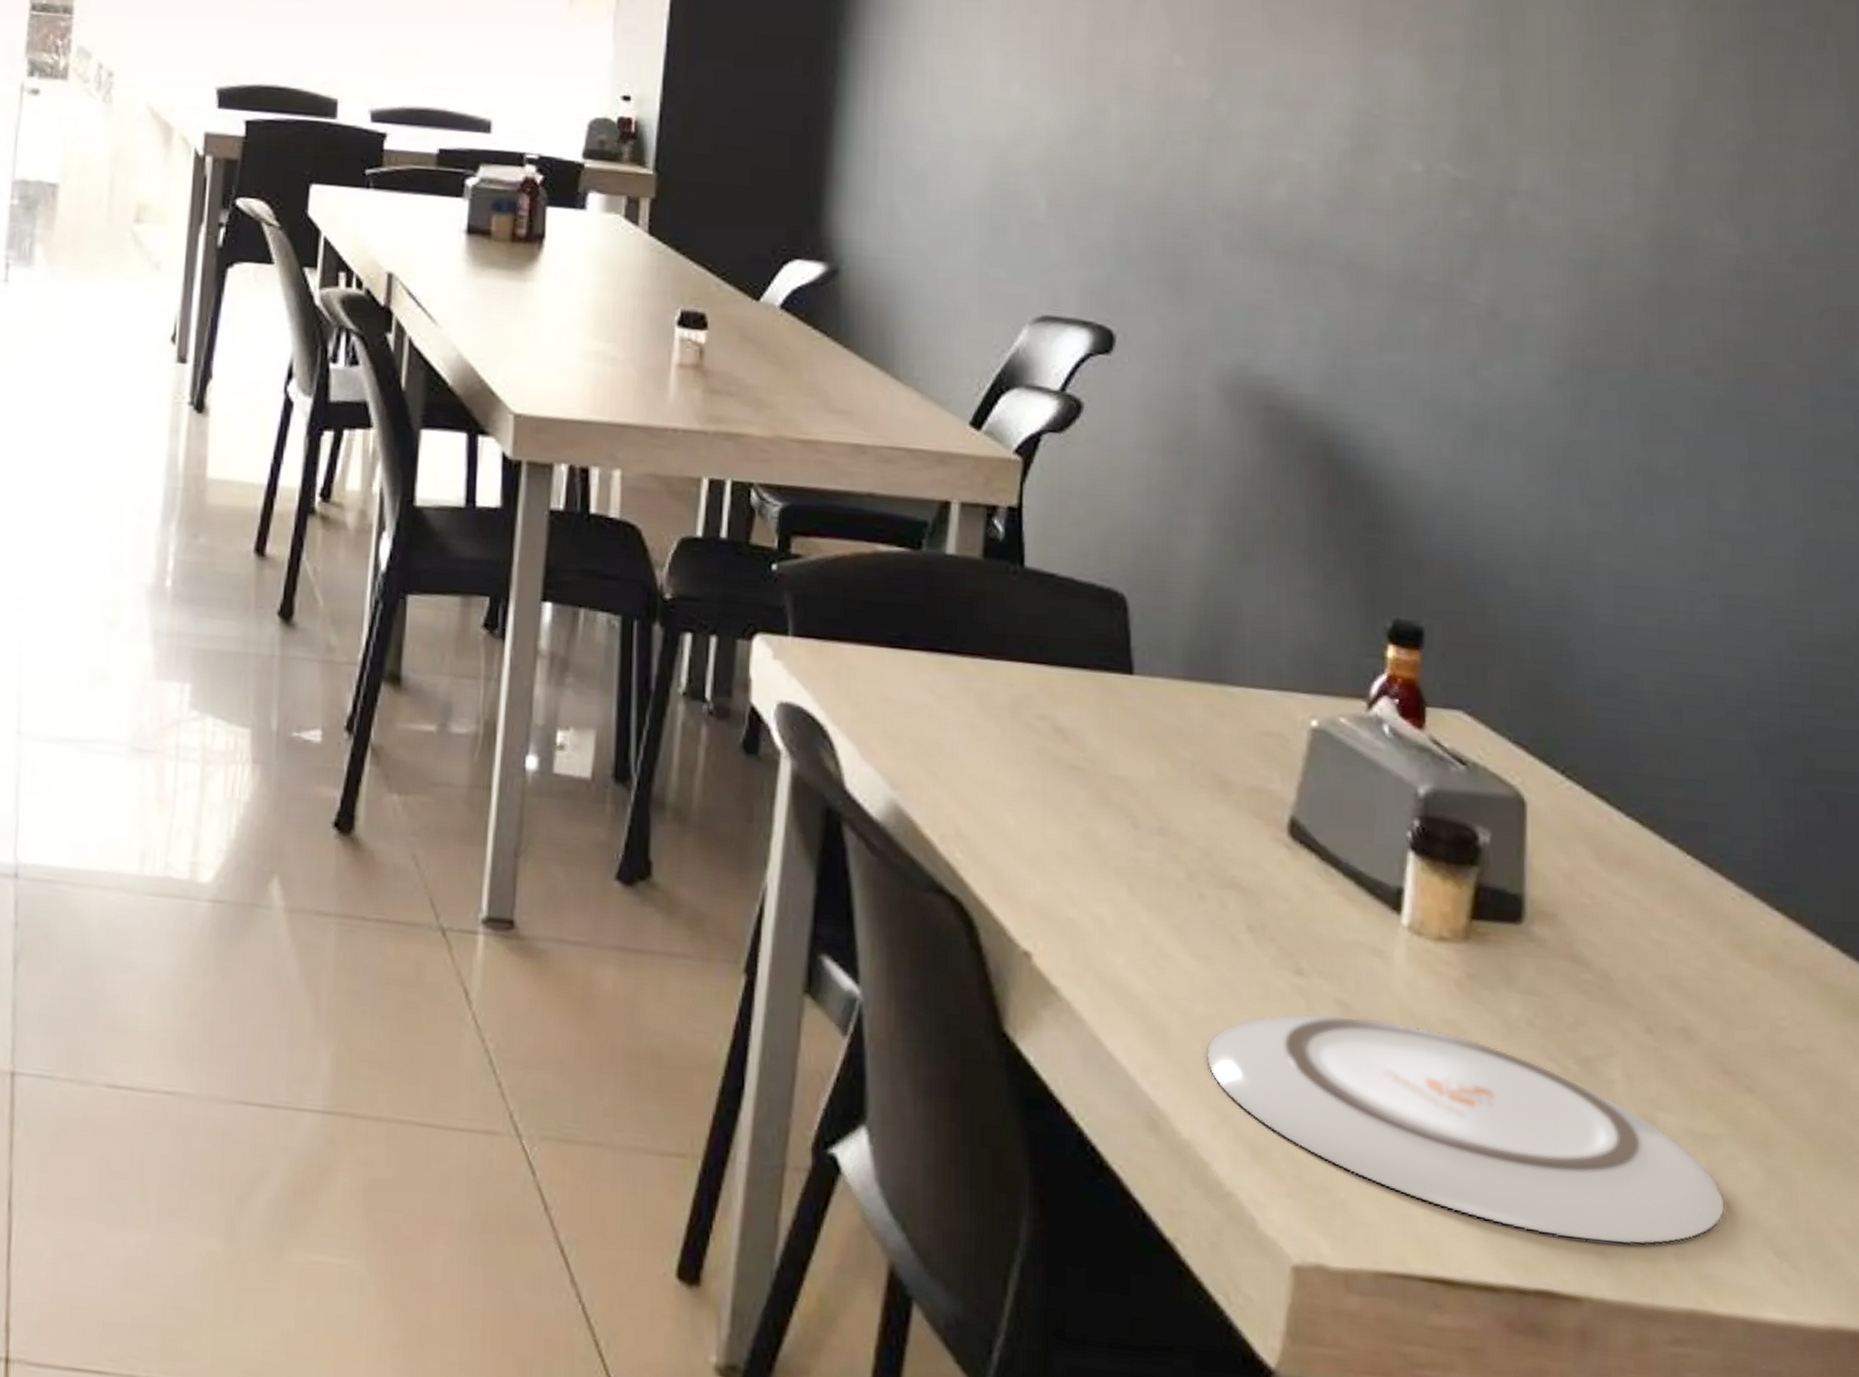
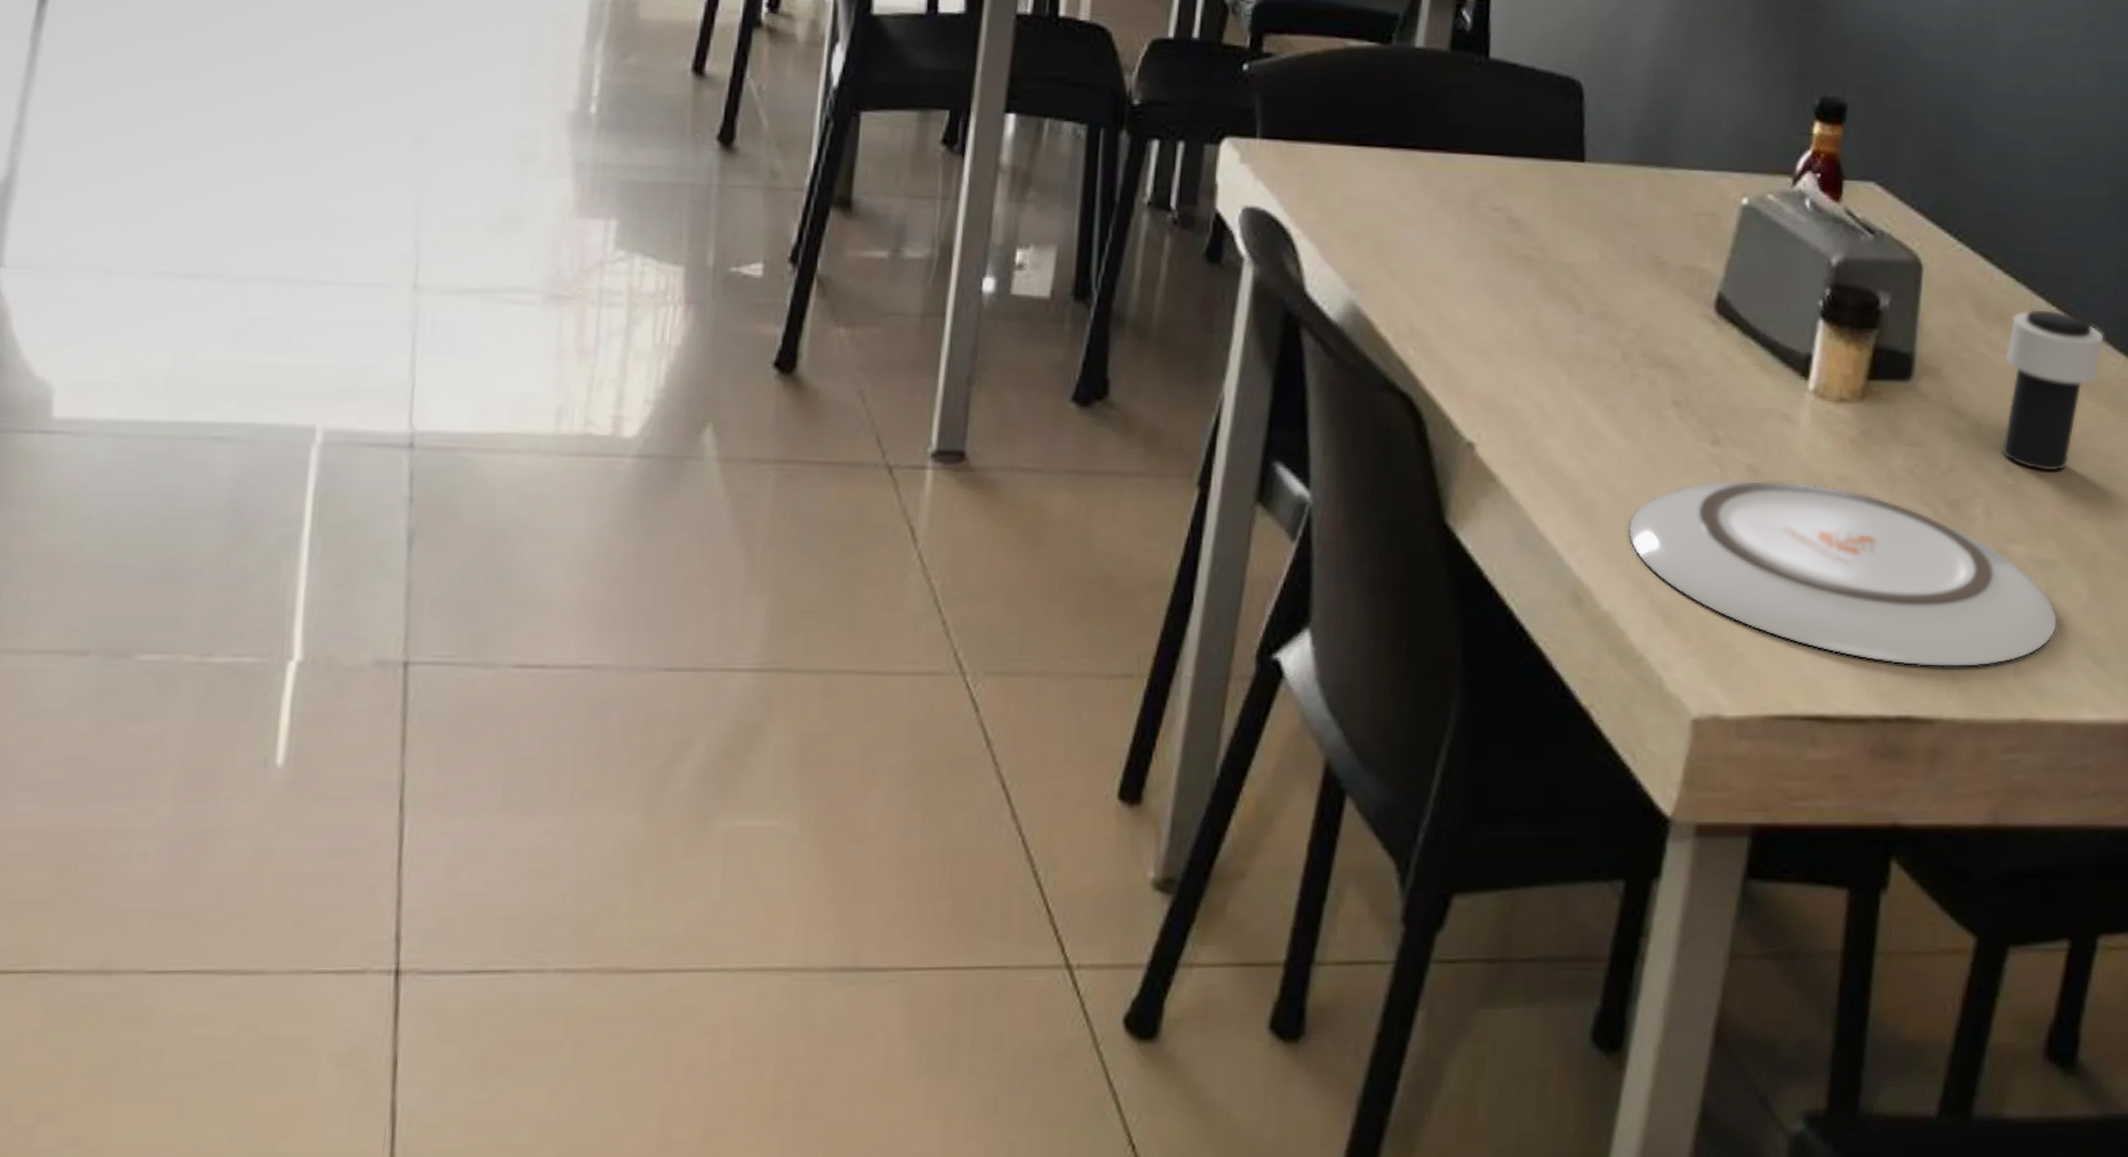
cup: none [1634,856,1755,1037] -> present [2001,308,2104,472]

